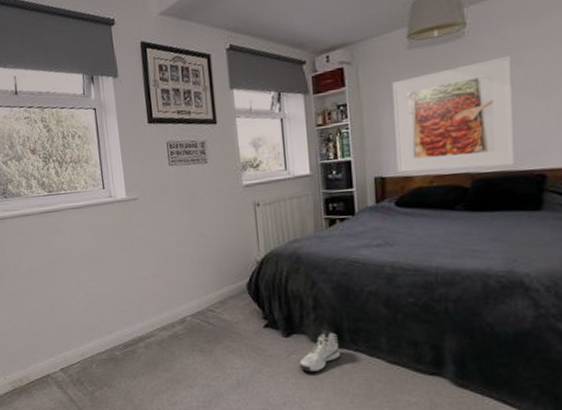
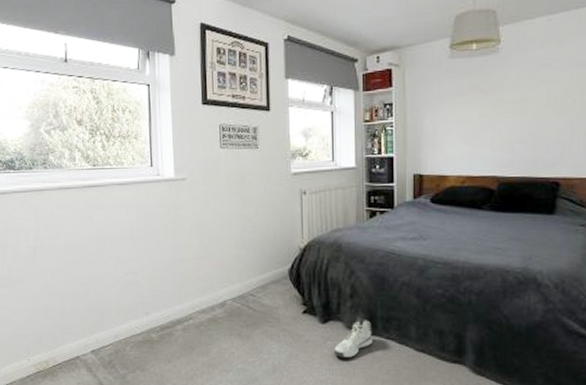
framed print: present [392,55,515,173] -> none [434,73,537,173]

